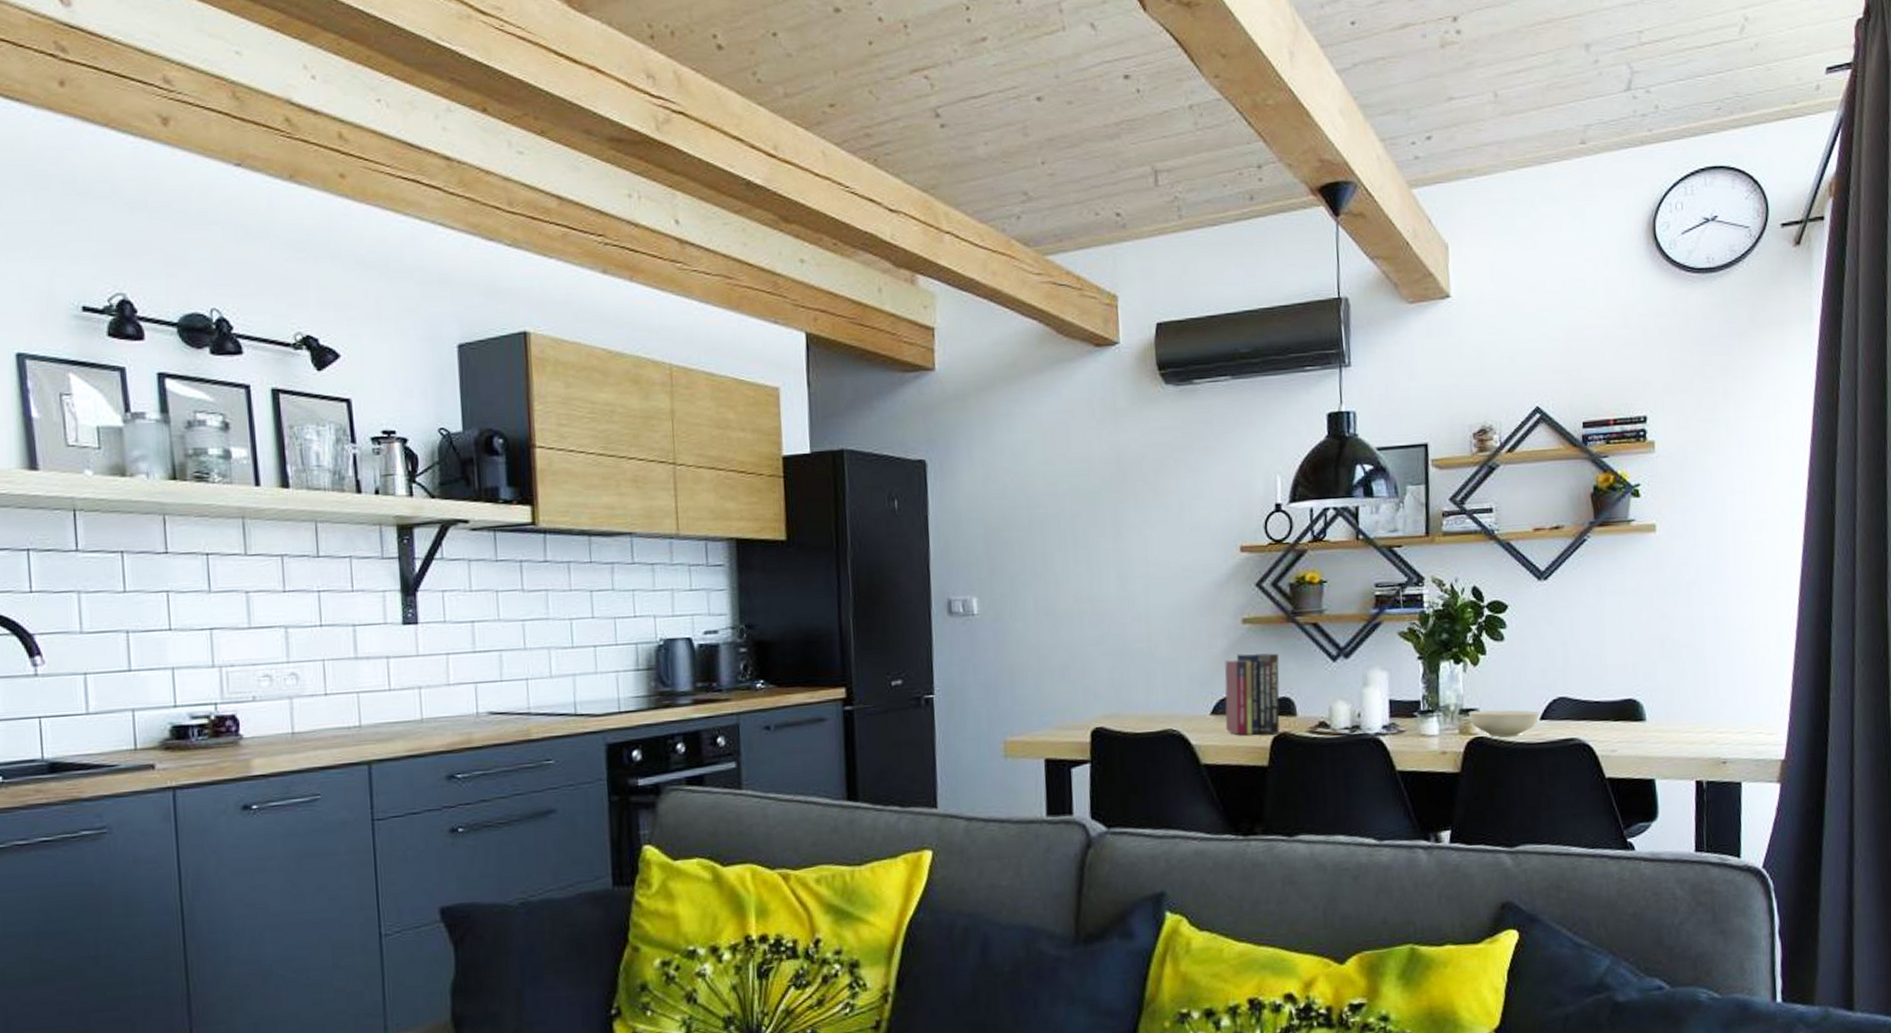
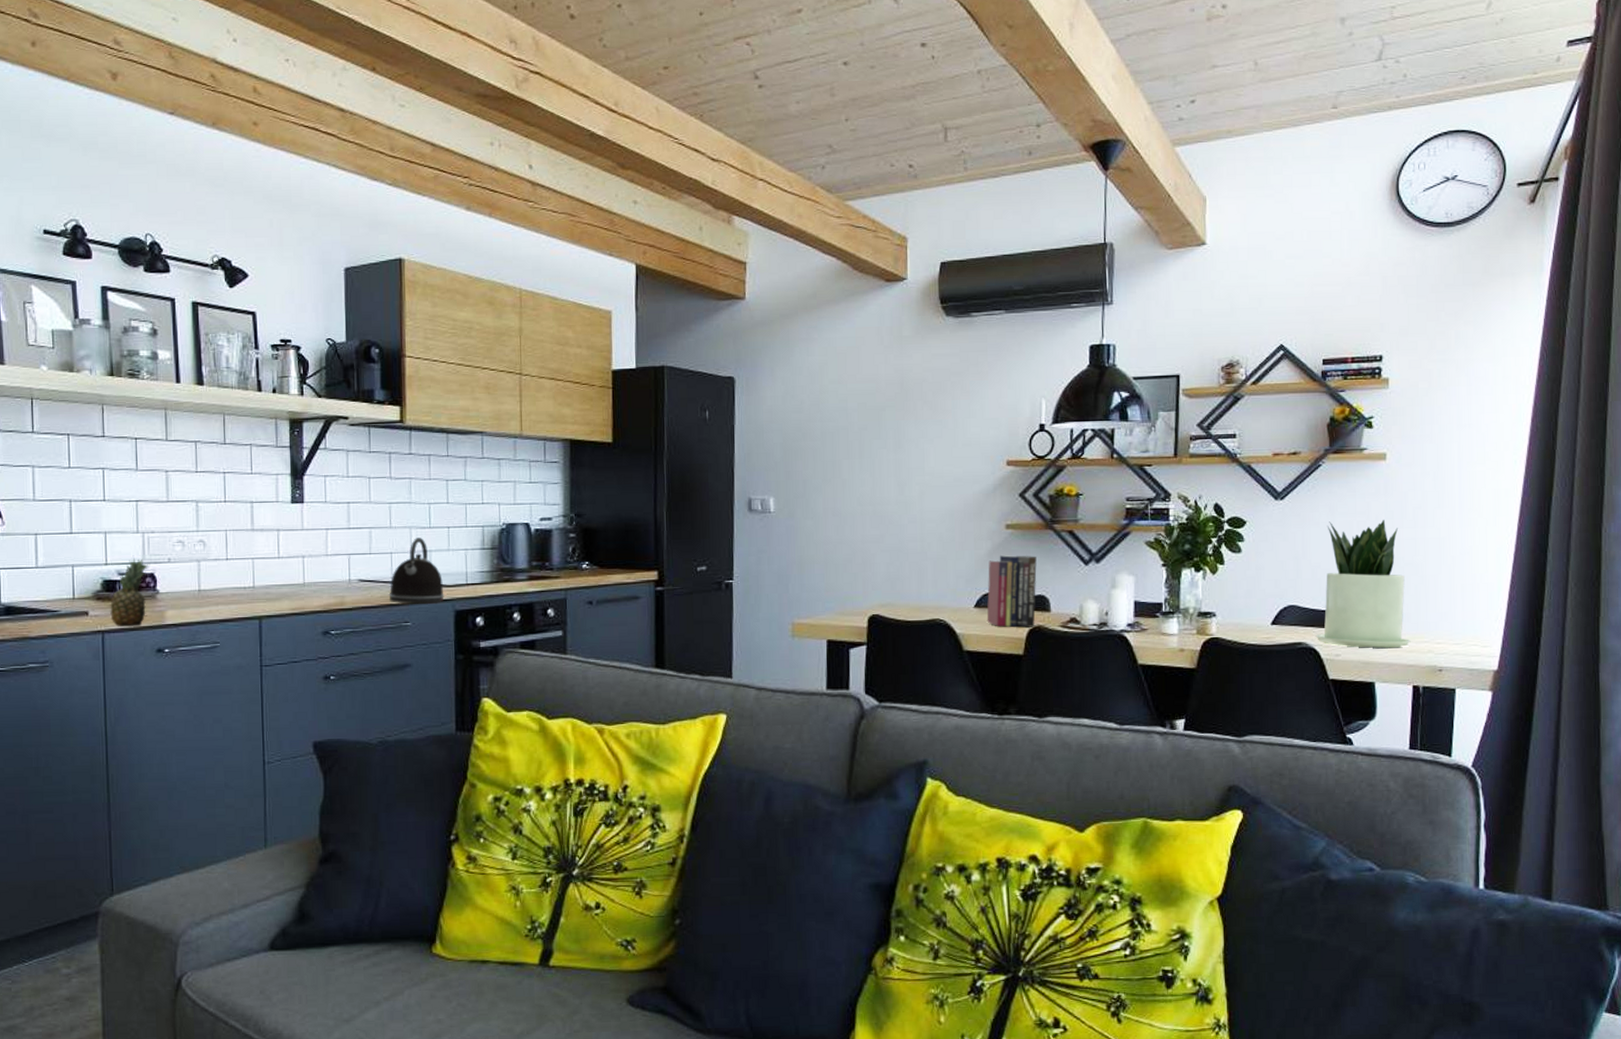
fruit: none [182,697,231,782] -> present [110,557,150,628]
kettle: none [525,659,593,739] -> present [388,537,444,605]
bowl: present [1468,709,1541,737] -> none [1205,614,1272,639]
planter: none [1588,598,1691,742] -> present [1315,520,1411,649]

